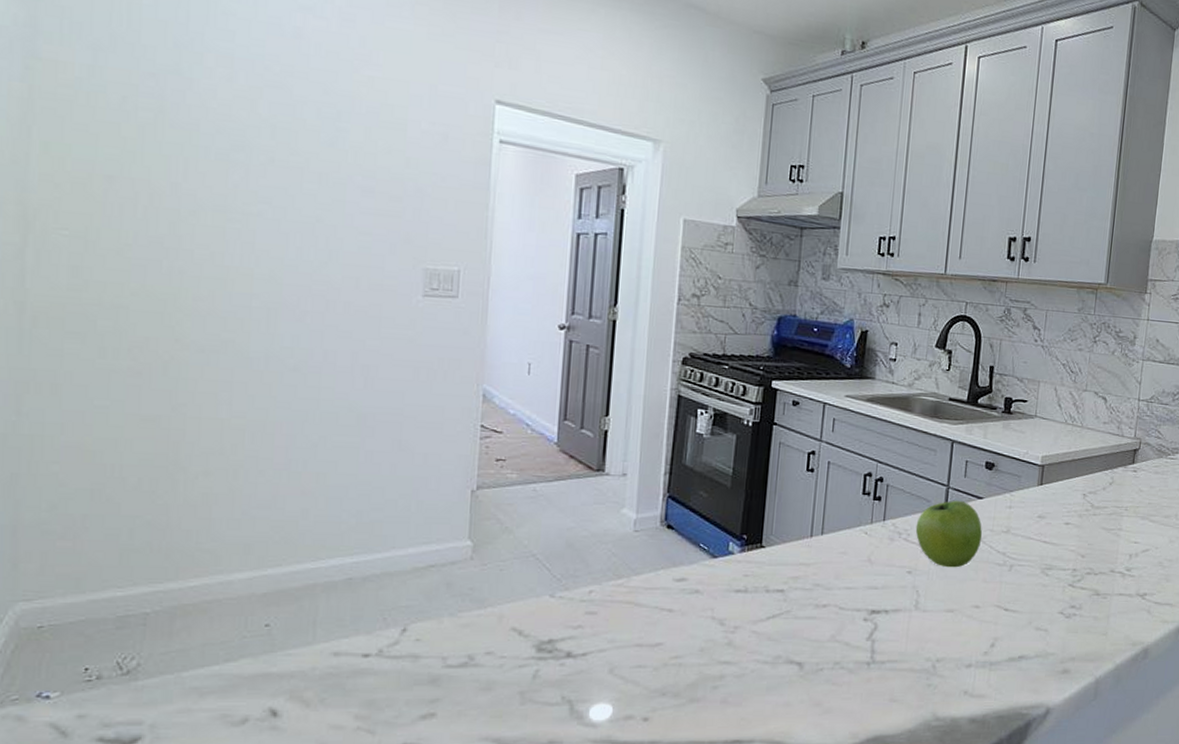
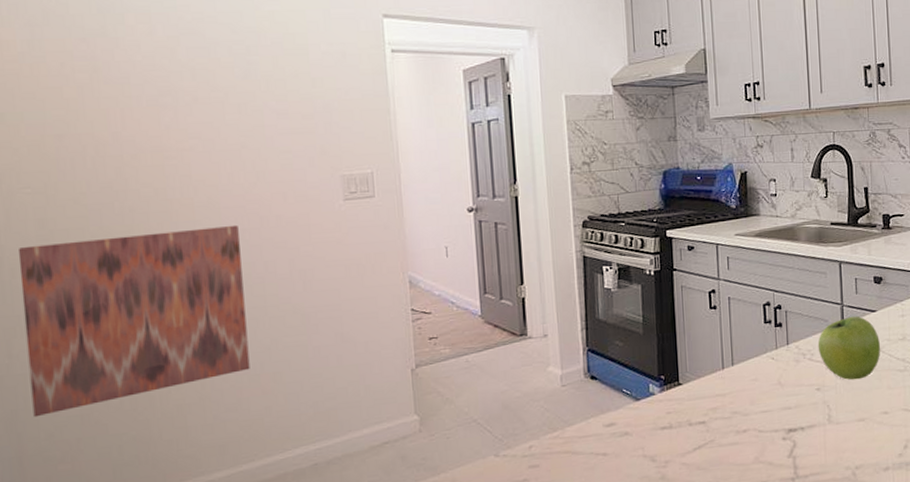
wall art: none [37,294,300,485] -> present [18,224,250,418]

